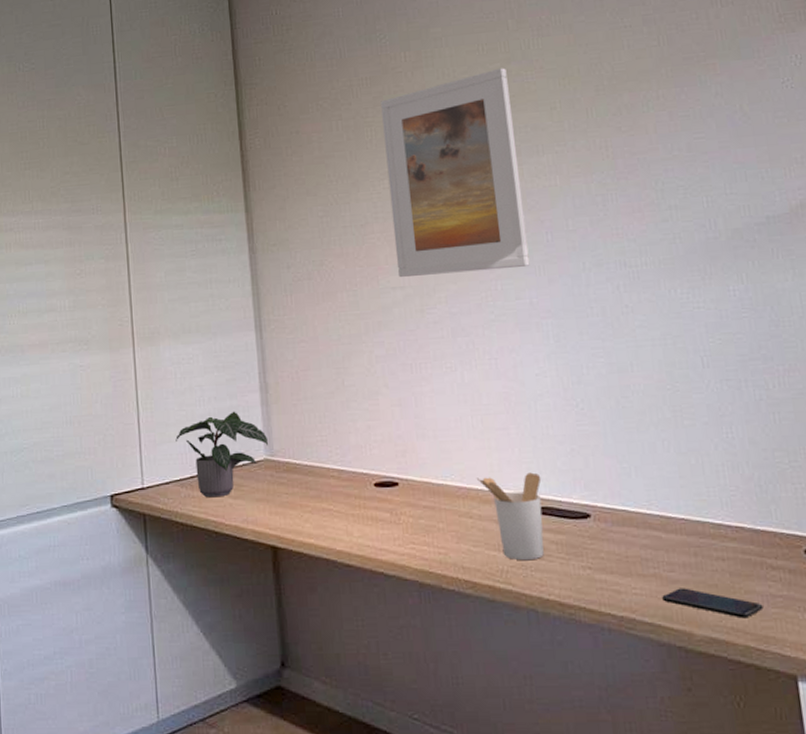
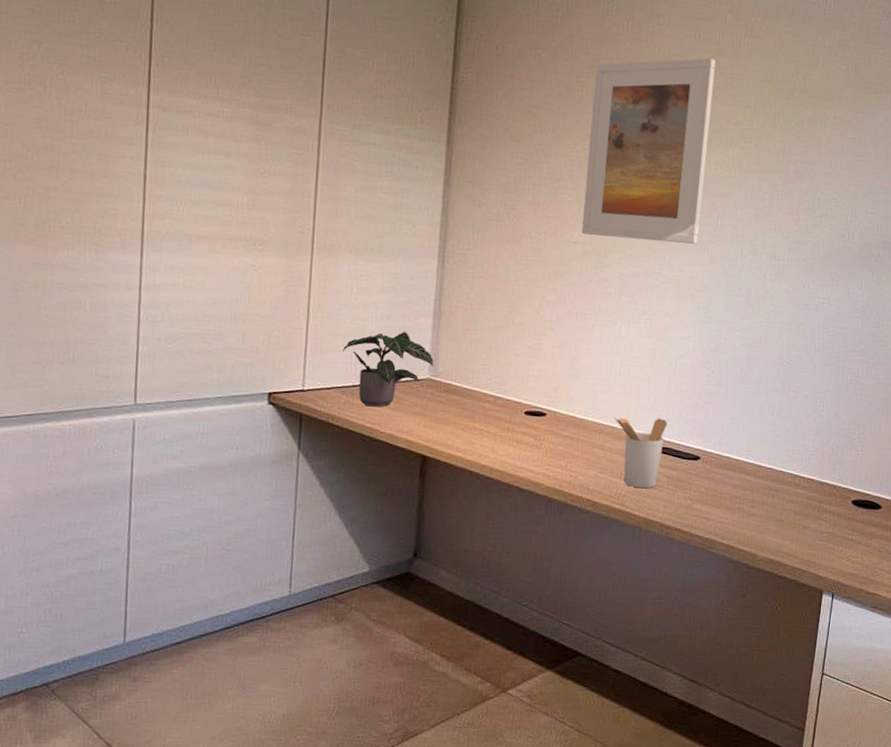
smartphone: present [662,588,764,619] -> none [740,520,813,547]

